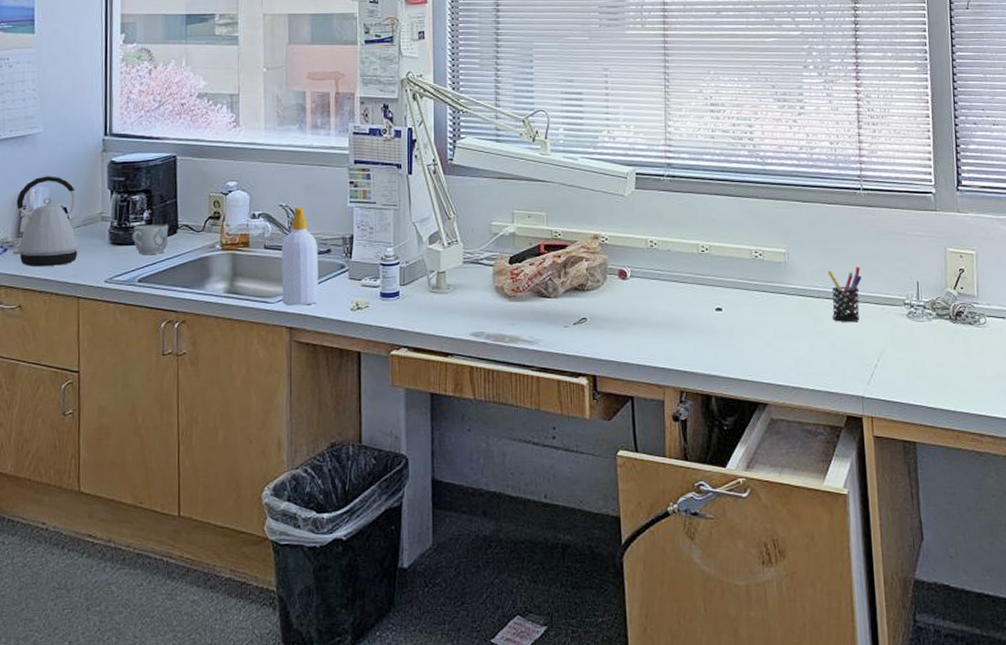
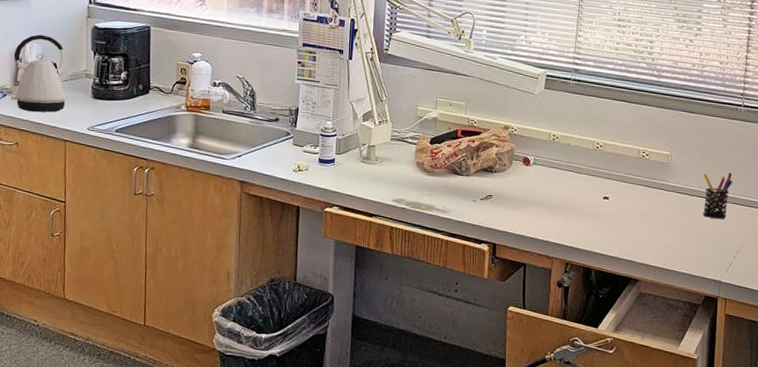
mug: present [132,224,168,254] -> none [111,84,141,110]
soap bottle: present [281,208,318,306] -> none [235,80,268,164]

